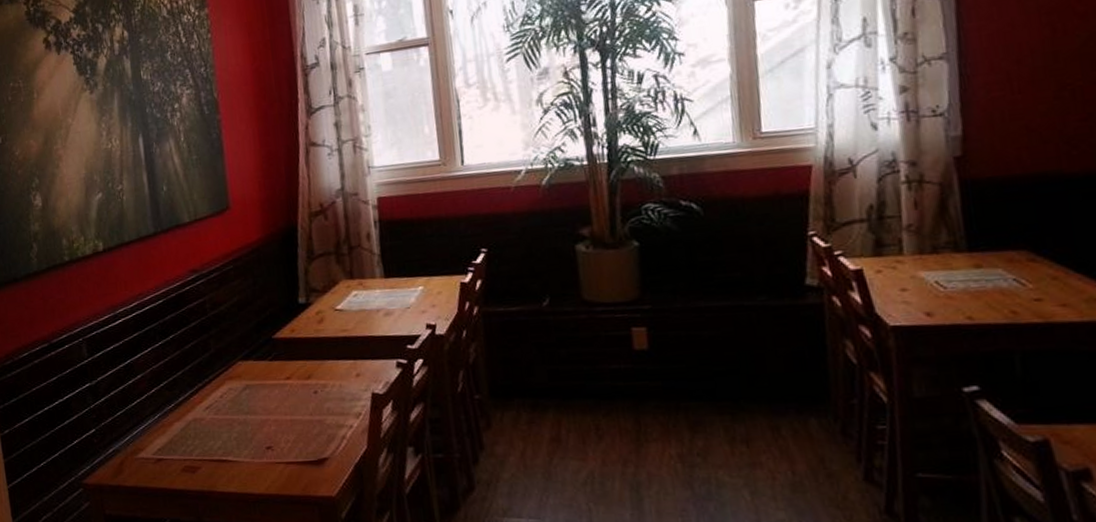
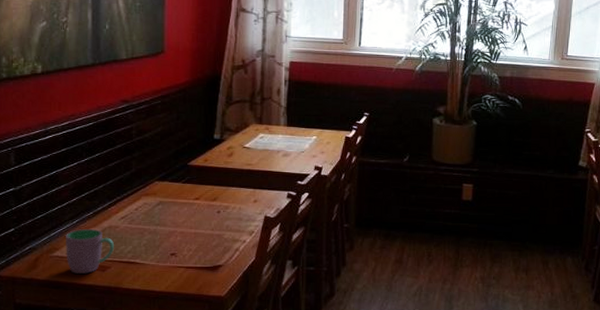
cup: none [148,424,203,477] -> present [66,229,115,274]

